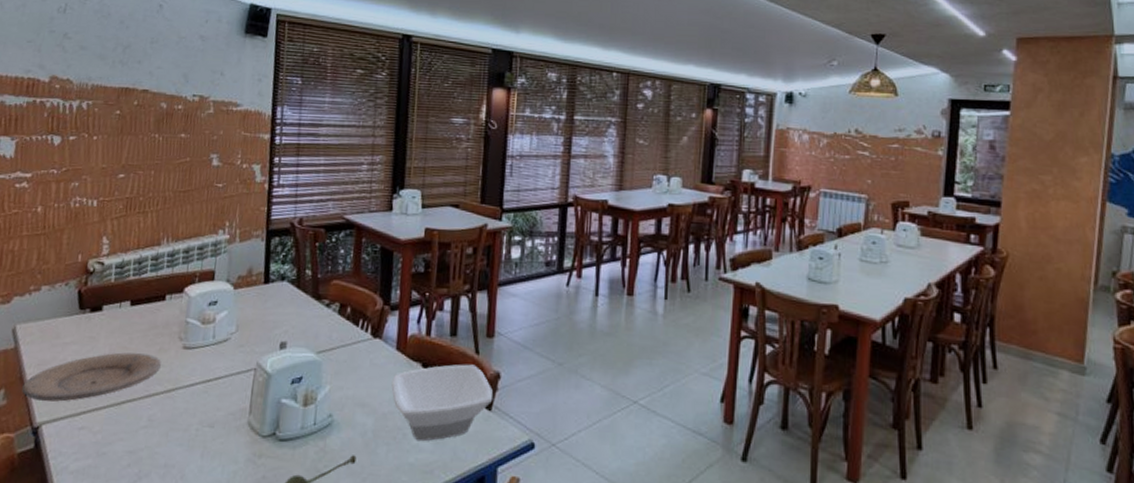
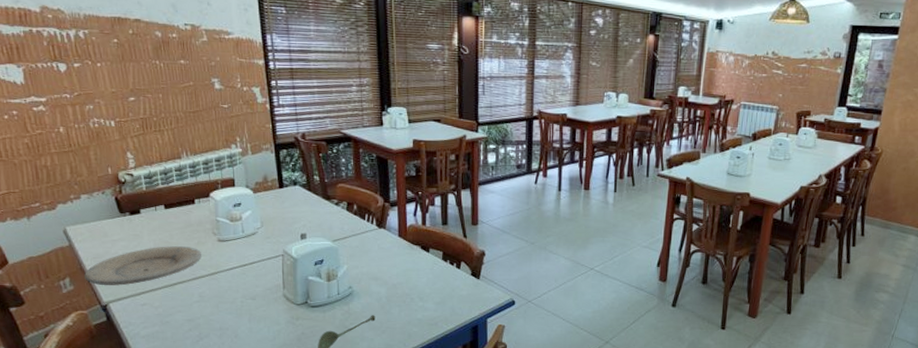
bowl: present [391,364,493,442] -> none [397,245,481,303]

